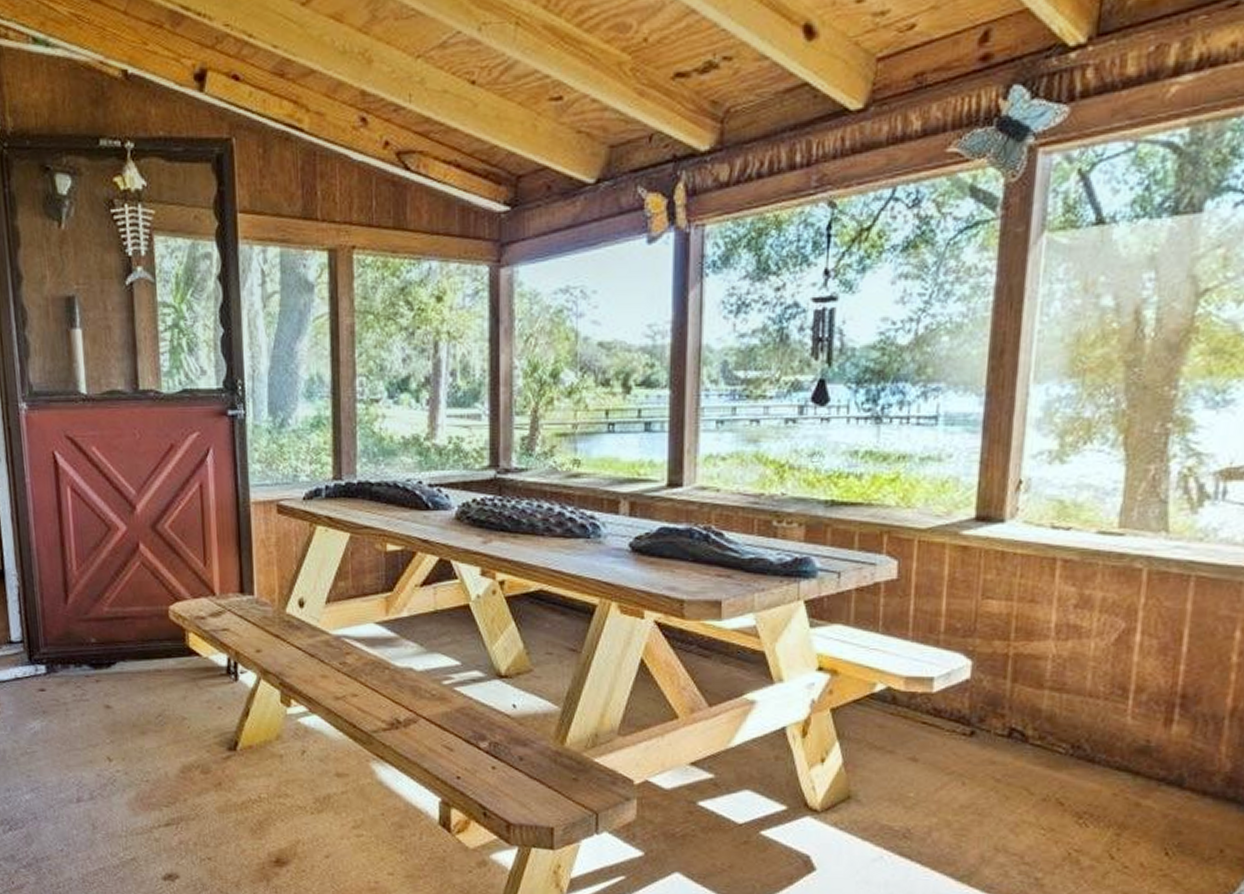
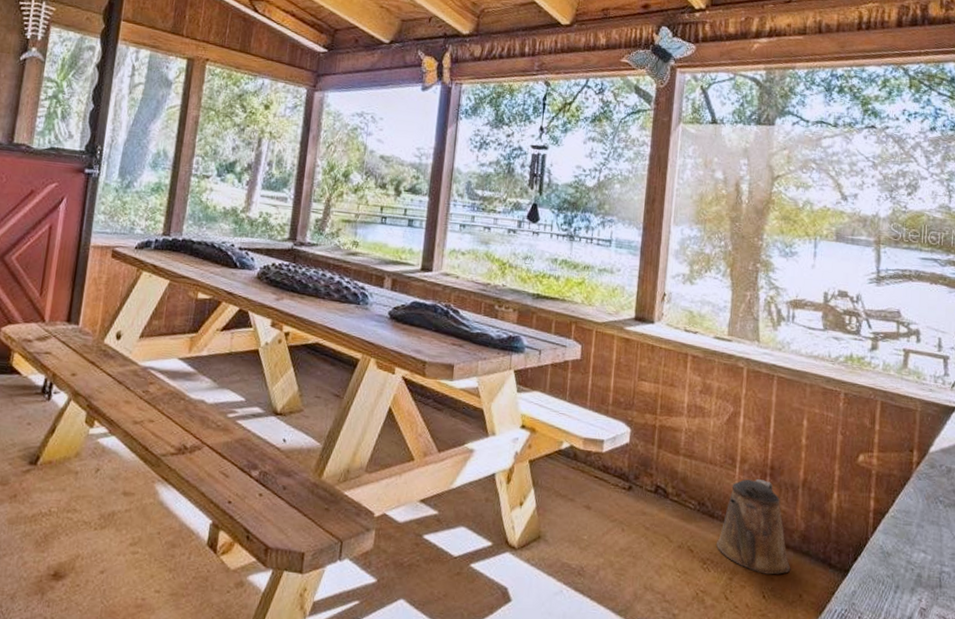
watering can: none [1098,710,1209,828] -> present [717,478,791,575]

